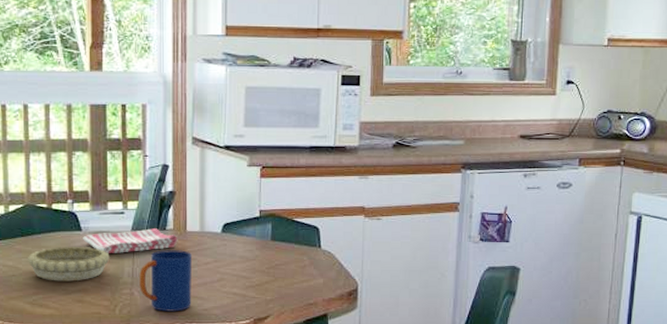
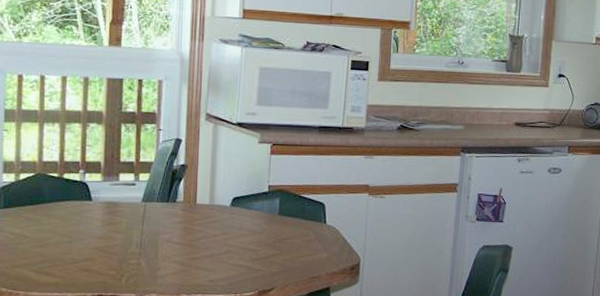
decorative bowl: present [27,247,110,281] -> none [35,216,119,251]
dish towel: present [83,228,178,254] -> none [93,200,188,225]
mug: present [139,250,192,312] -> none [147,222,200,283]

